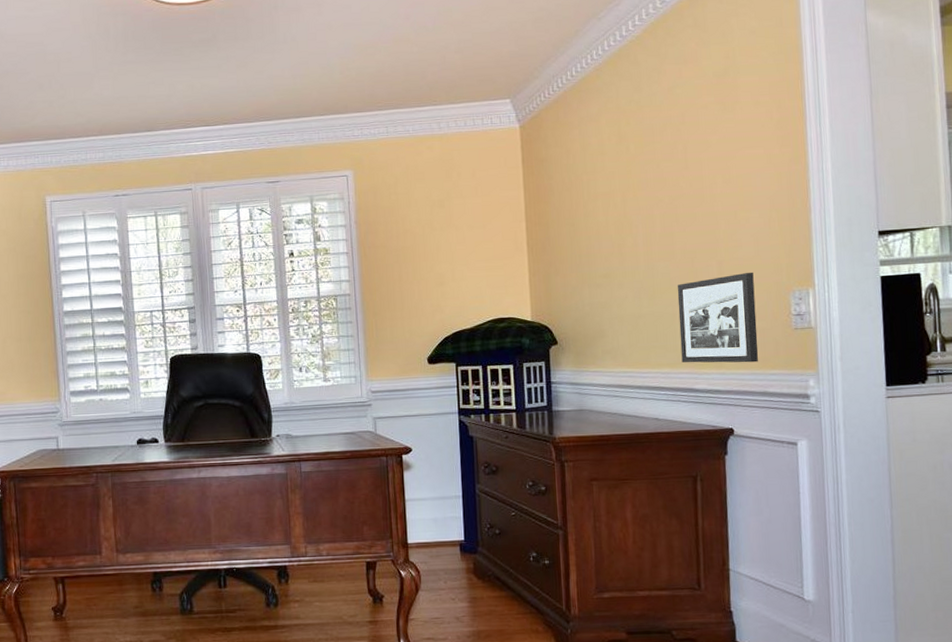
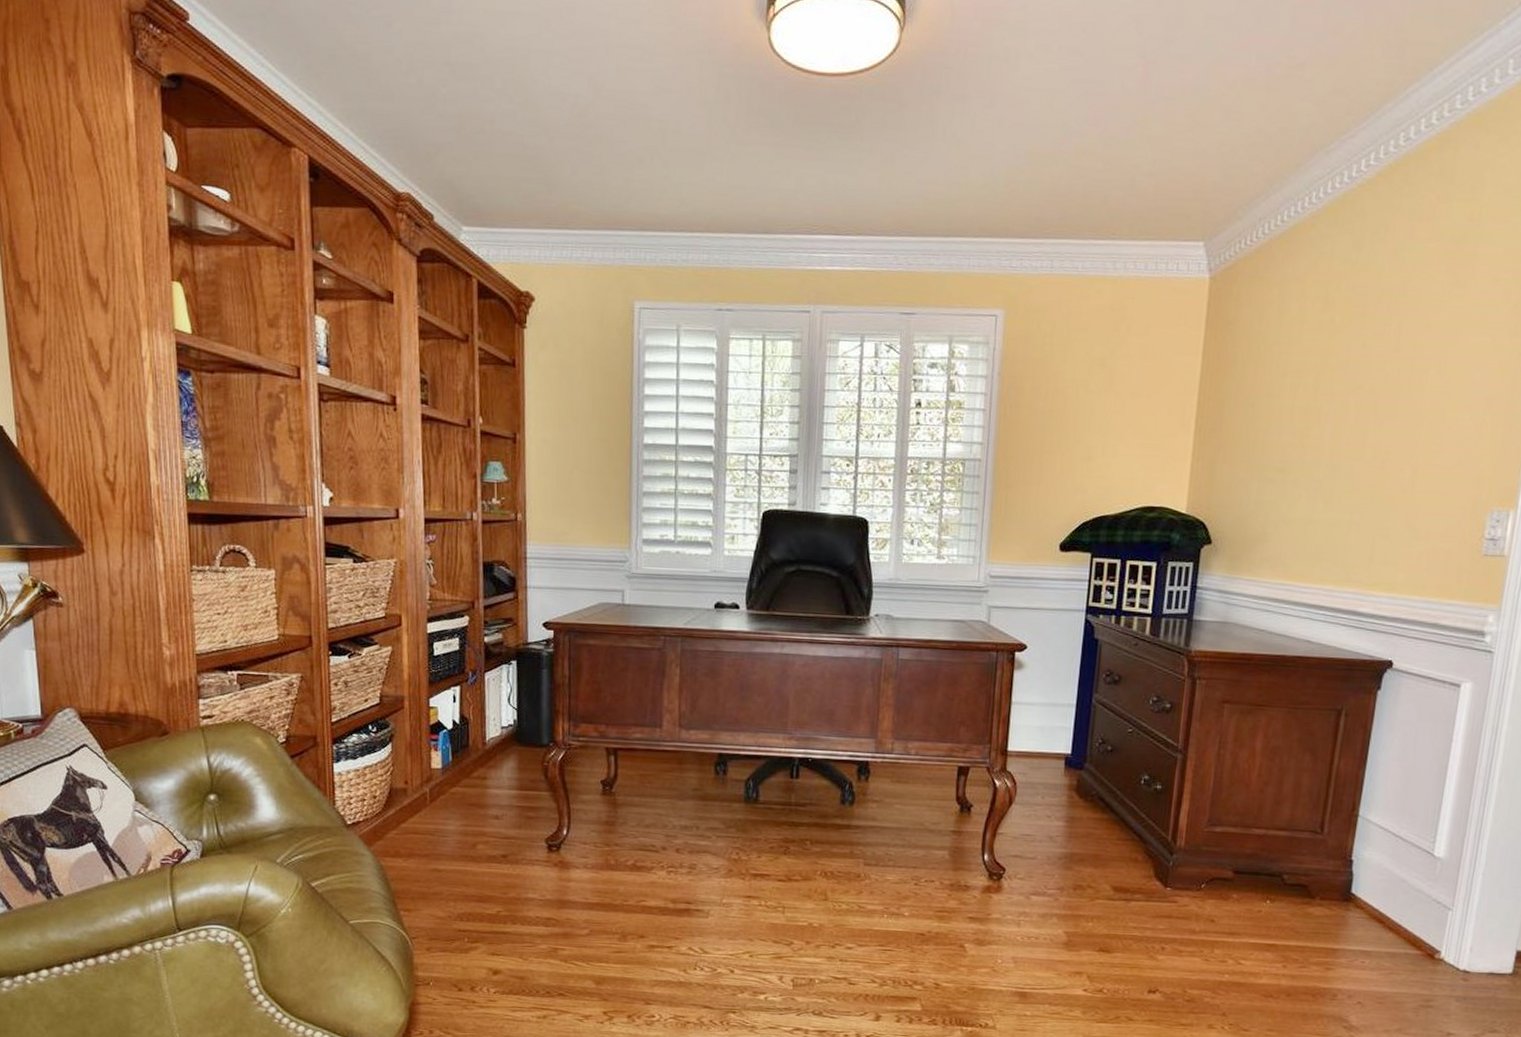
picture frame: present [677,272,758,363] -> none [1349,483,1450,589]

